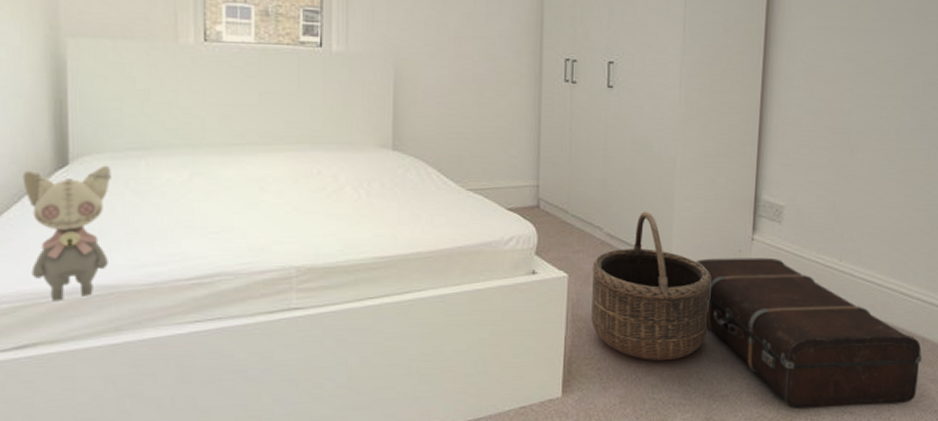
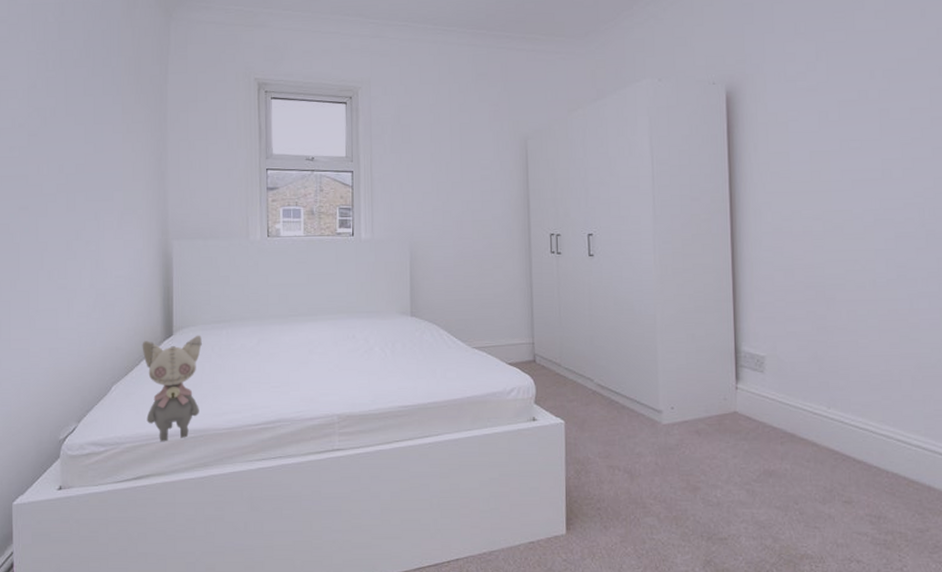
basket: present [591,211,710,361] -> none [586,364,700,503]
suitcase: present [695,257,922,410] -> none [683,405,930,556]

